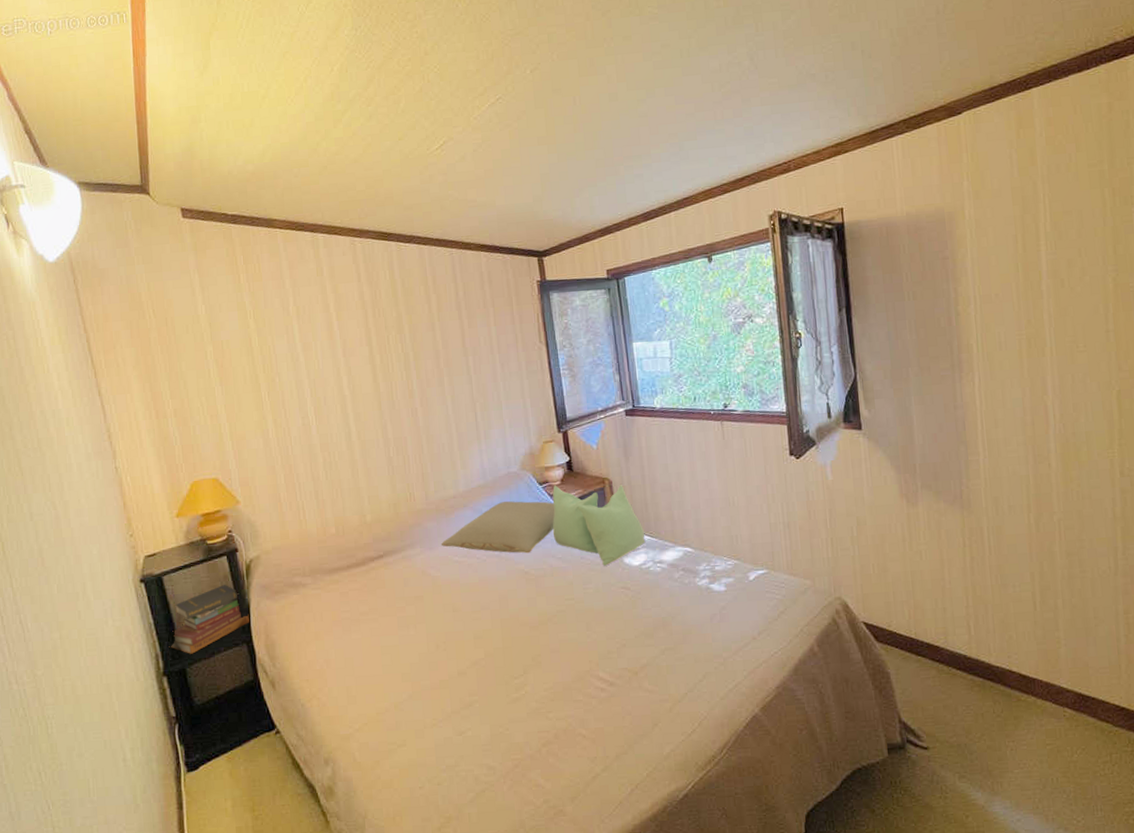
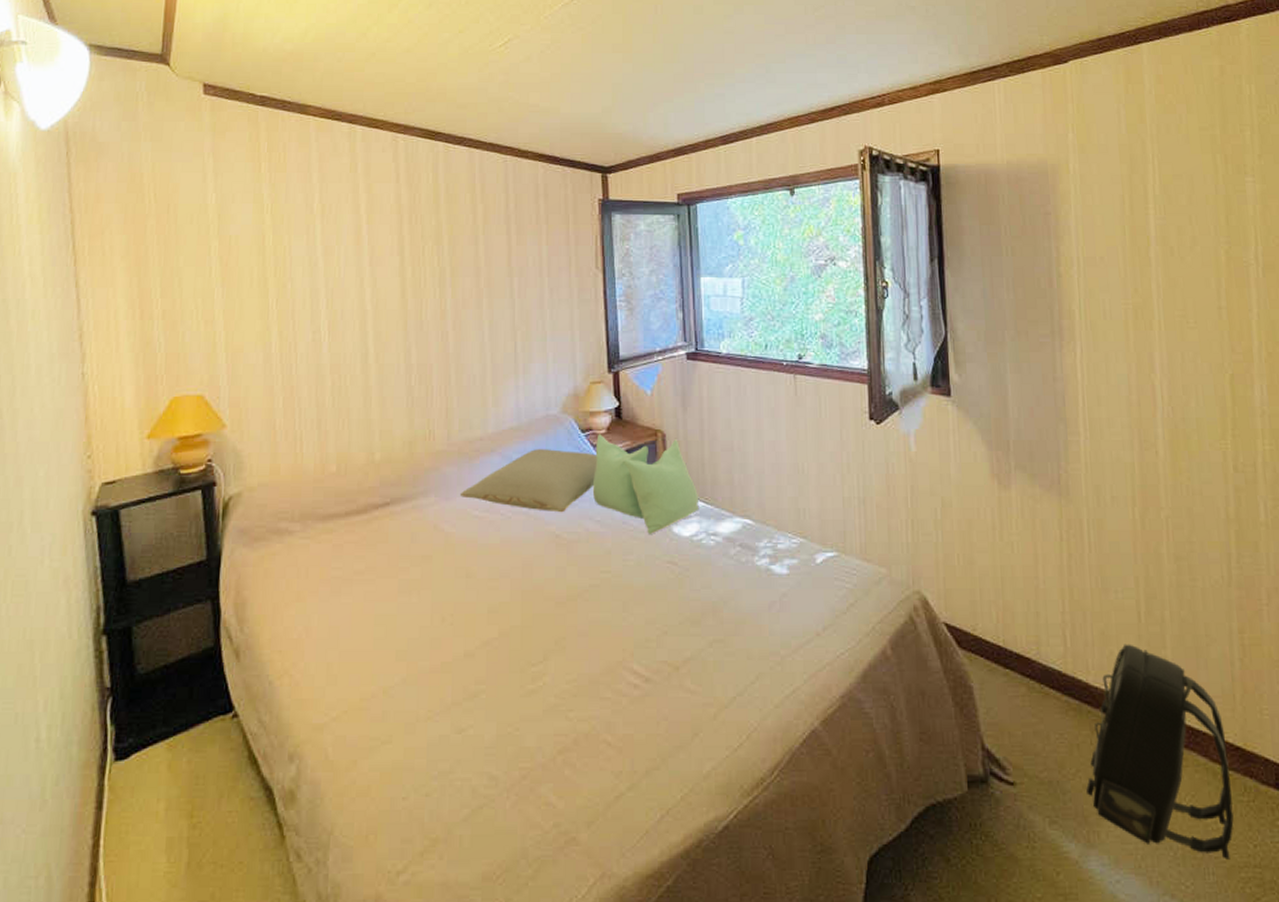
books: present [169,585,249,654] -> none [115,525,219,609]
backpack: none [990,629,1119,798] -> present [1086,644,1234,860]

